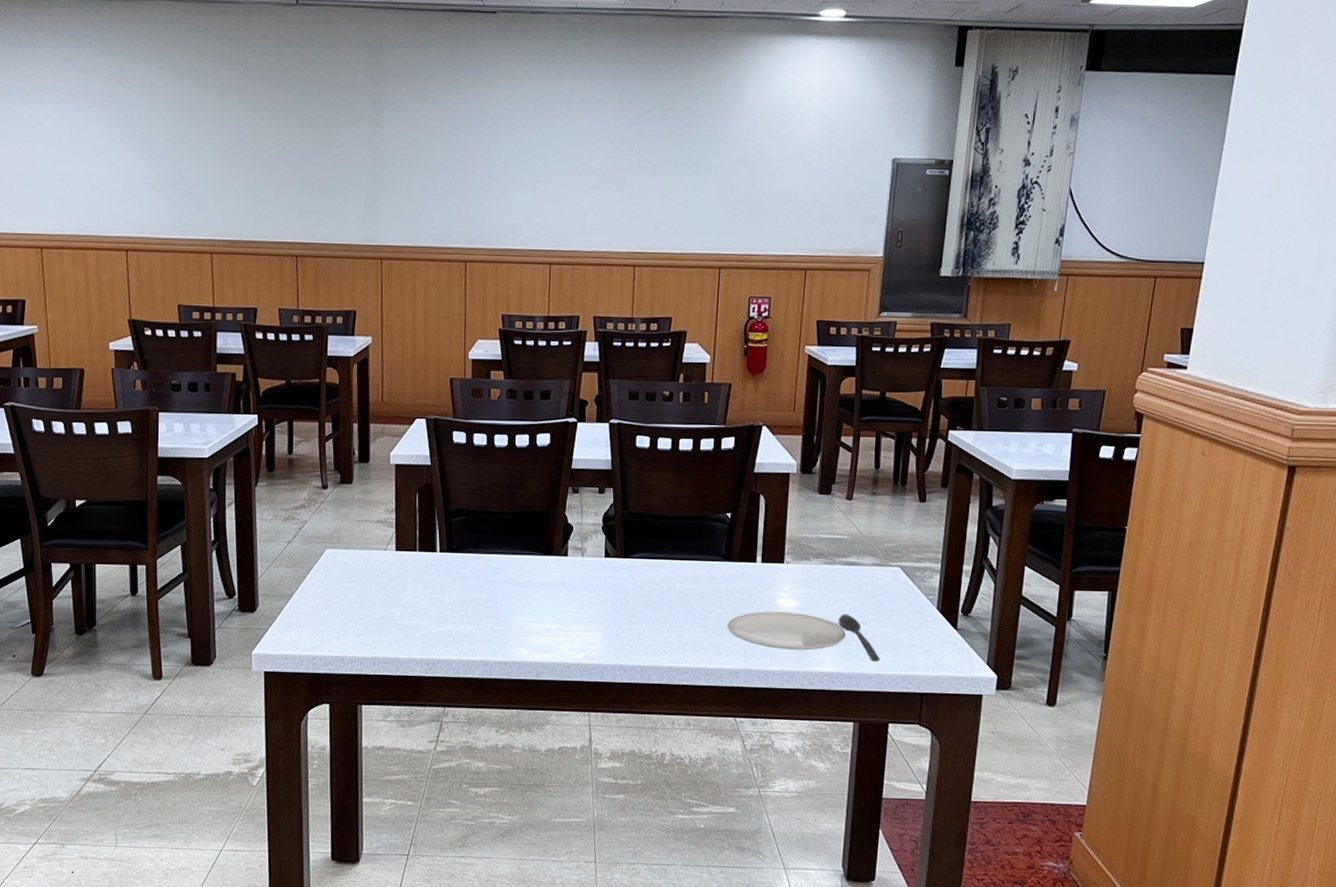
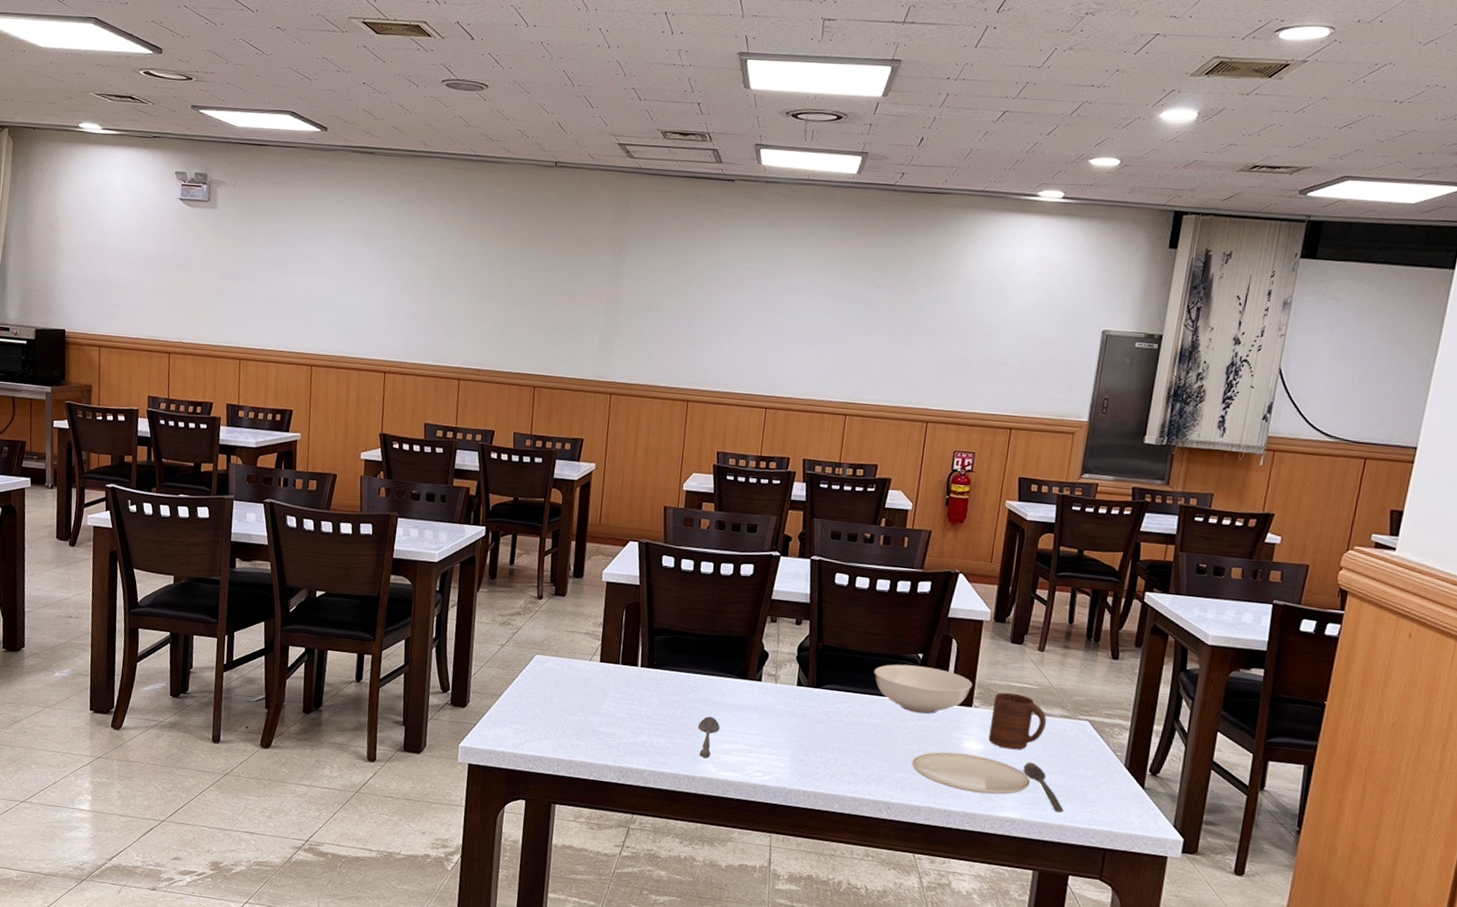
spoon: none [506,598,529,641] -> present [698,716,721,758]
bowl: none [683,525,783,575] -> present [874,664,973,715]
cup: none [802,545,859,603] -> present [988,692,1047,750]

